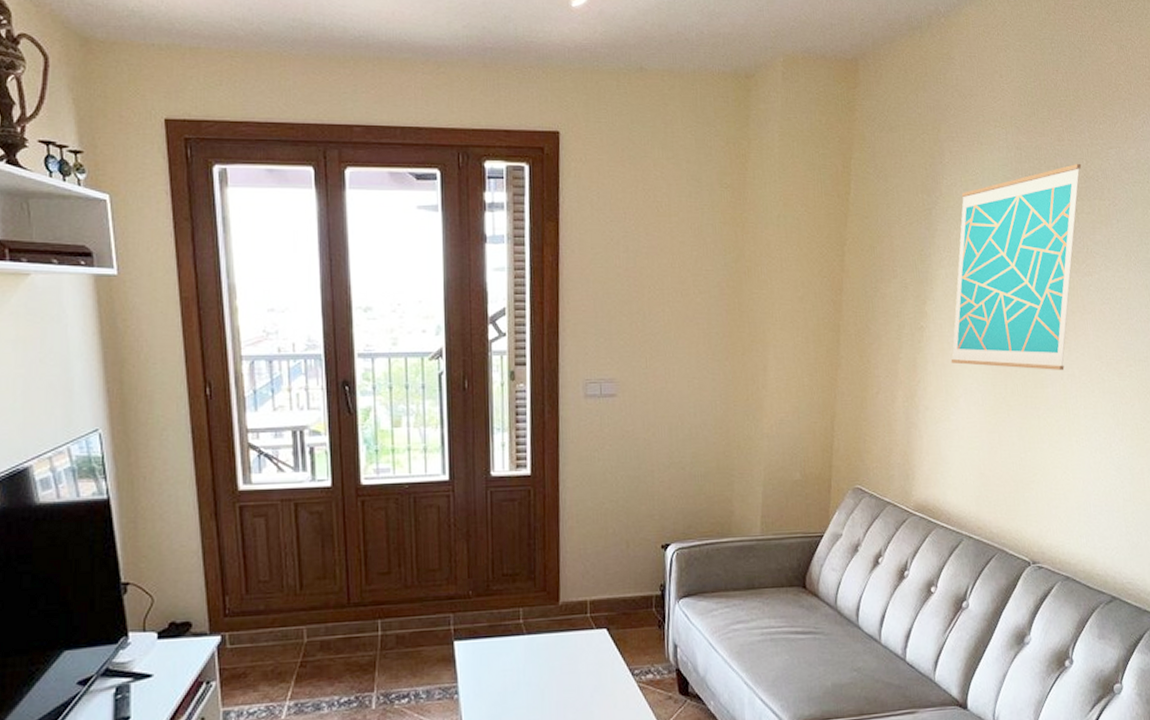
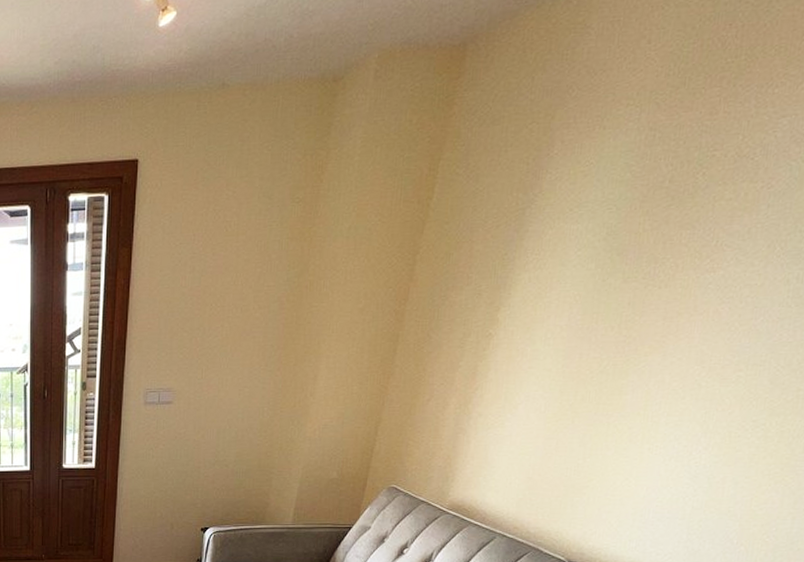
wall art: present [950,163,1082,370] -> none [516,139,736,376]

